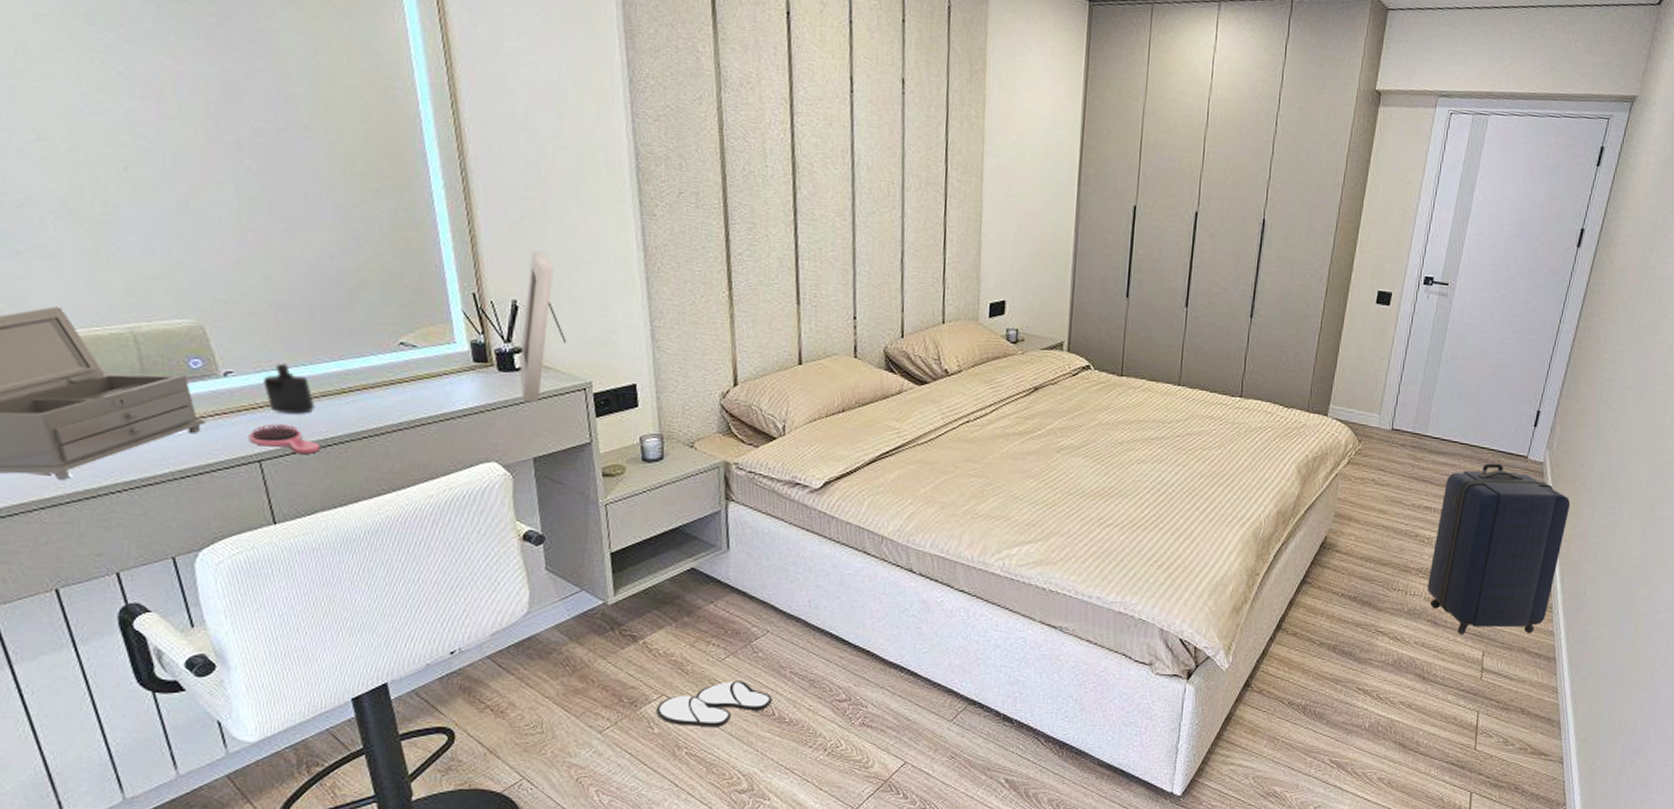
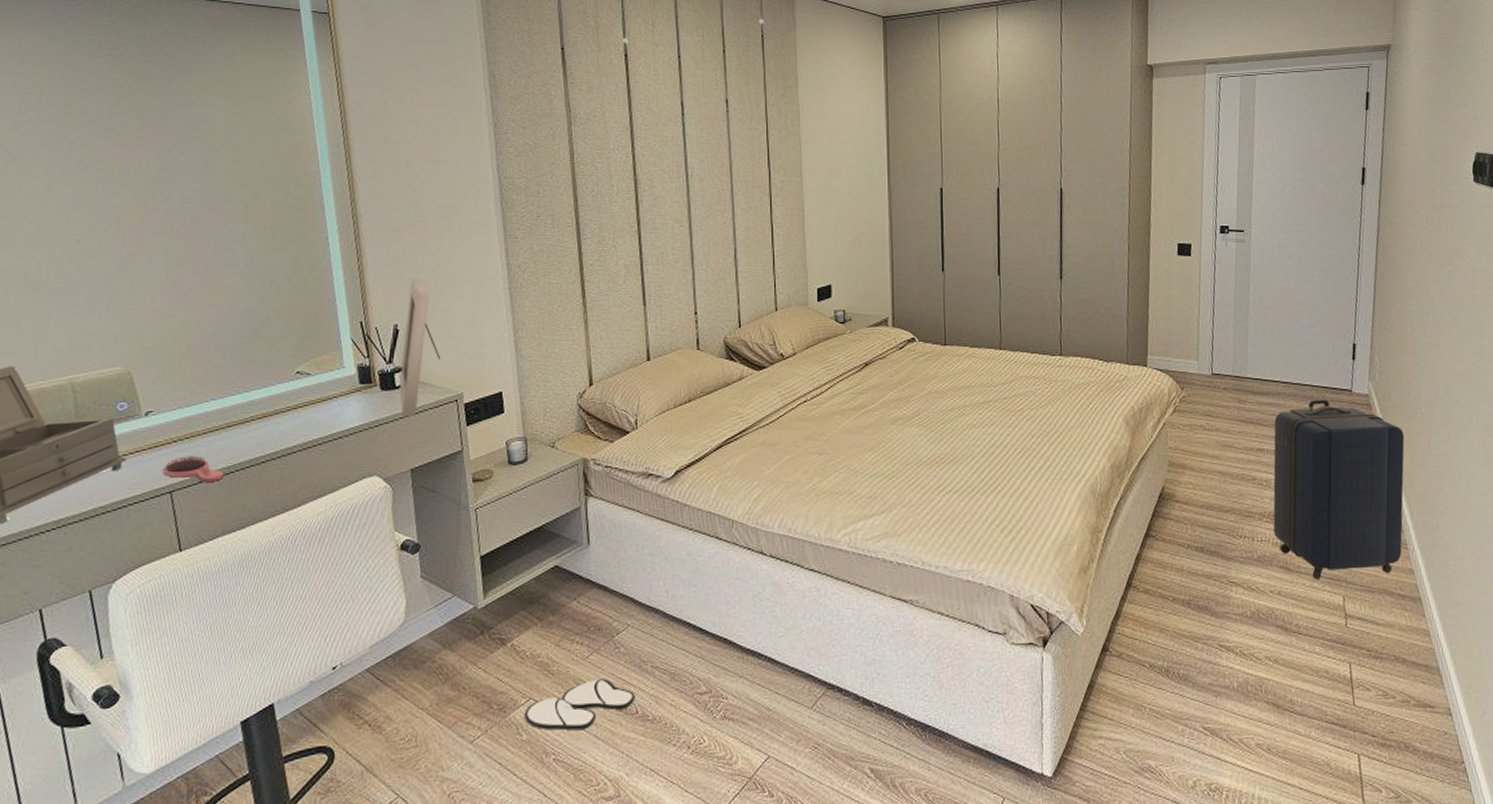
perfume bottle: present [263,363,315,414] -> none [178,399,221,445]

